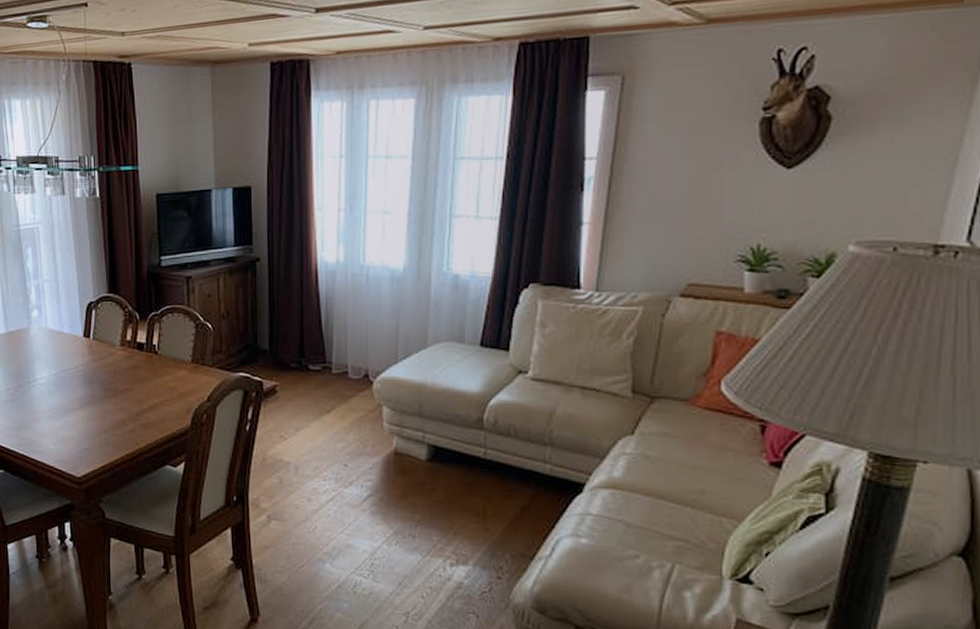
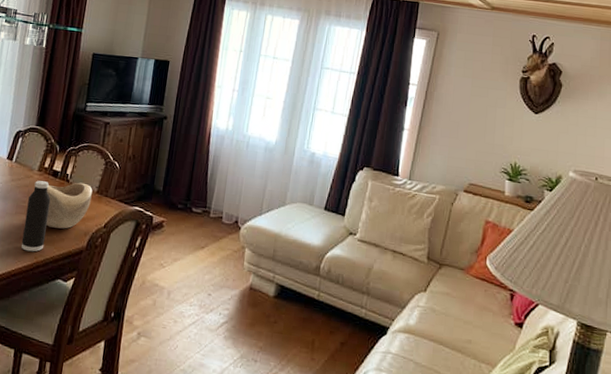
water bottle: none [116,357,144,438] -> present [21,180,51,252]
decorative bowl: none [134,352,187,408] -> present [46,182,93,229]

